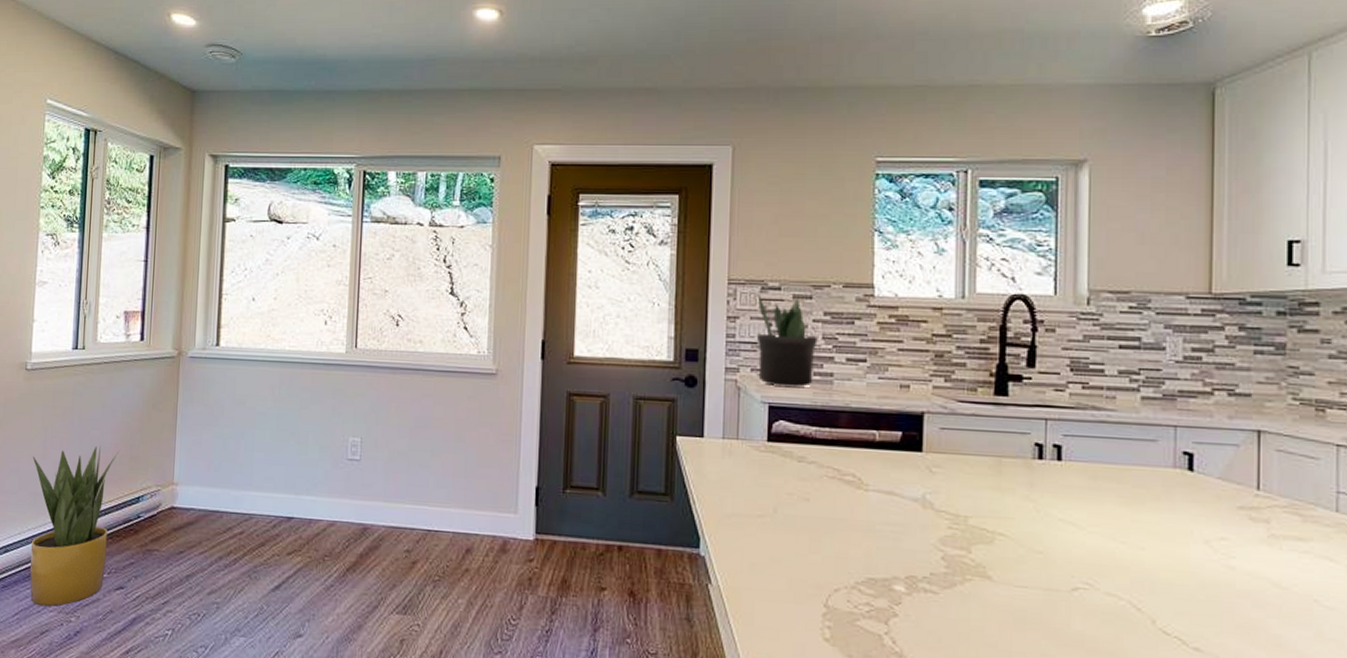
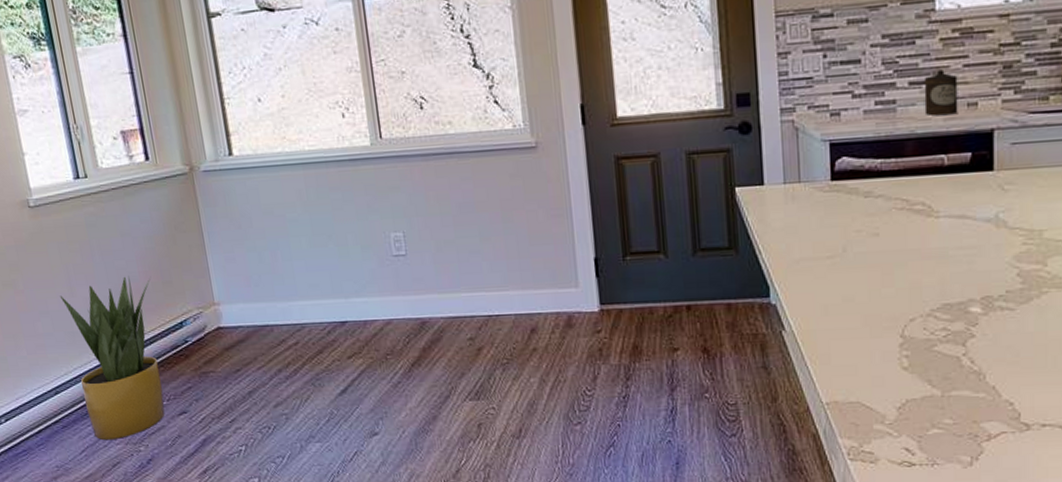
planter: present [756,293,818,387] -> none [808,20,877,122]
canister: none [859,350,892,394] -> present [924,69,958,116]

